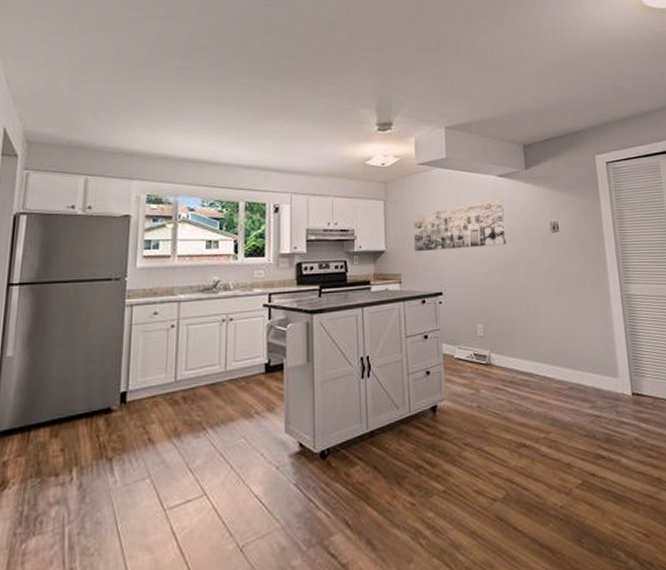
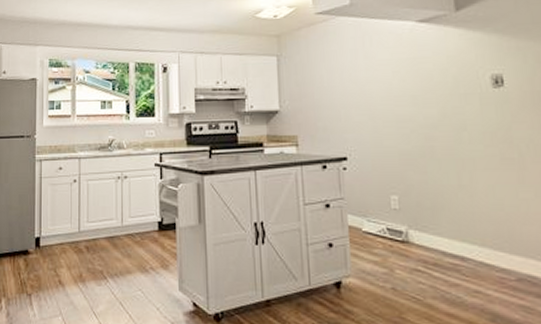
wall art: present [412,200,506,252] -> none [310,50,429,112]

